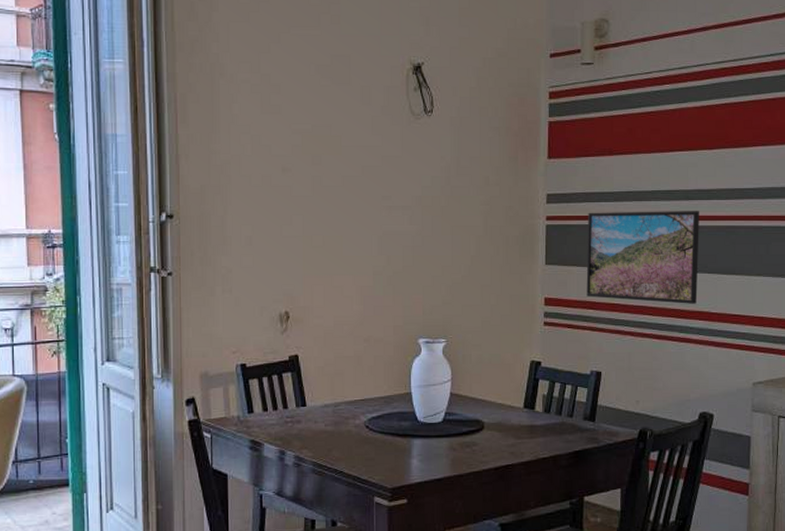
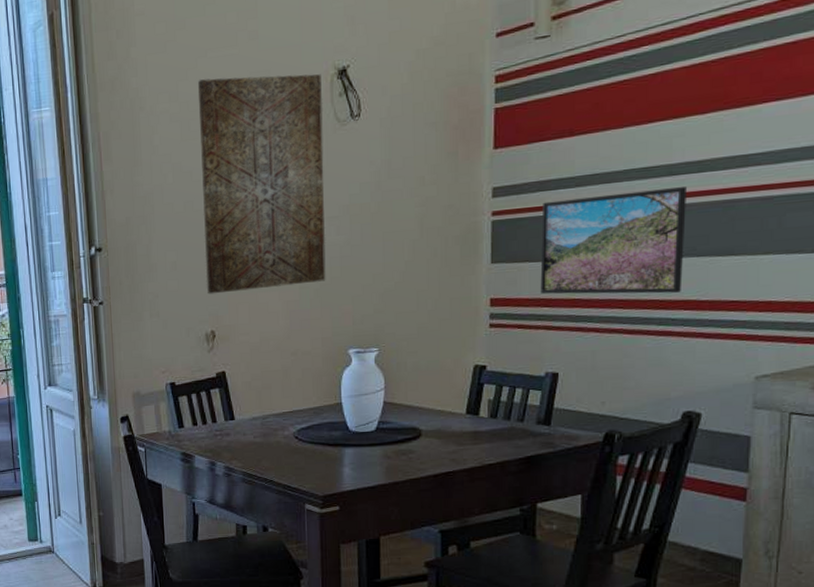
wall art: none [280,55,400,273] -> present [198,74,326,295]

